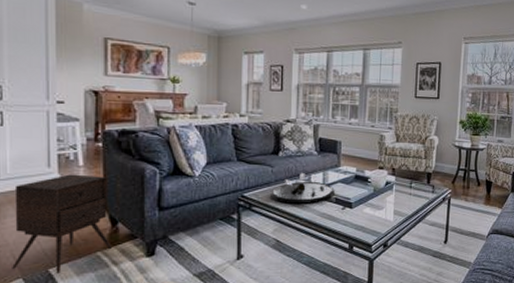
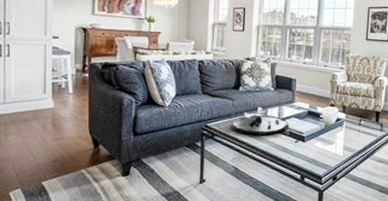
side table: present [12,174,112,273] -> none [13,100,94,186]

